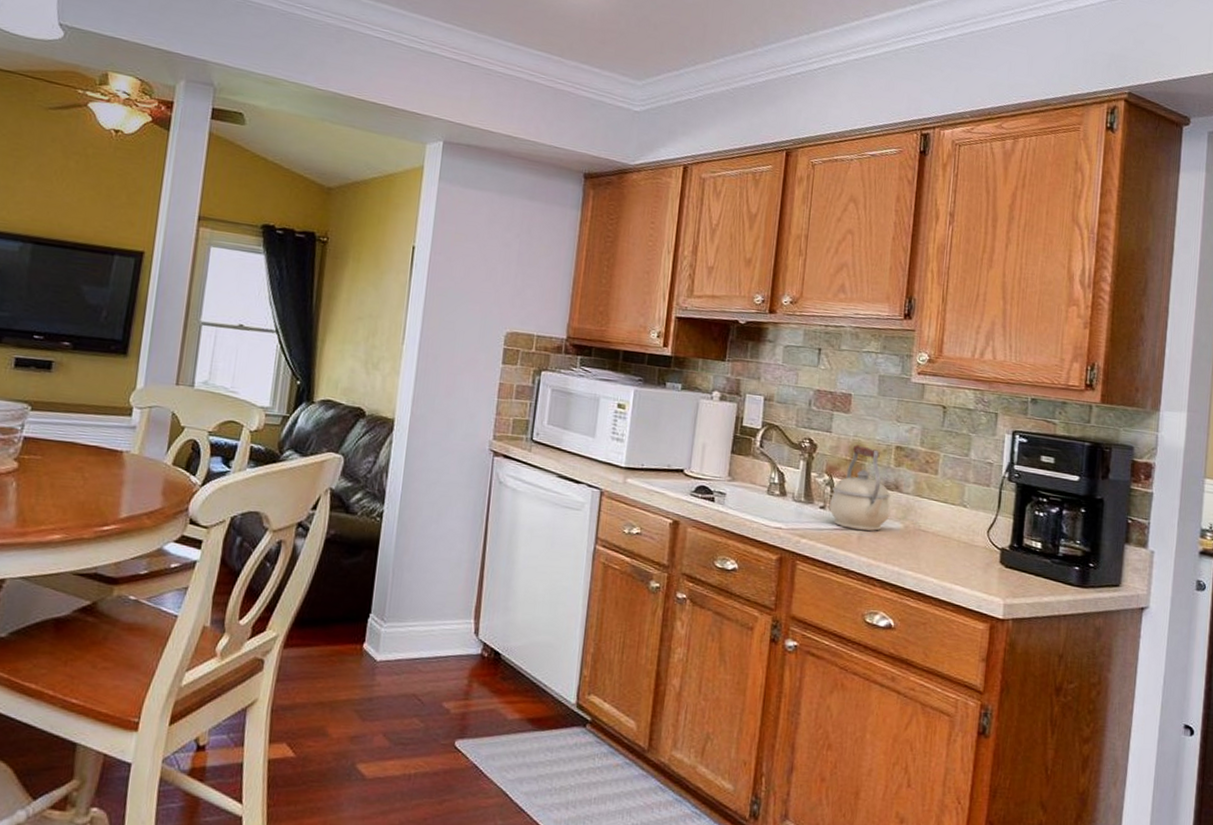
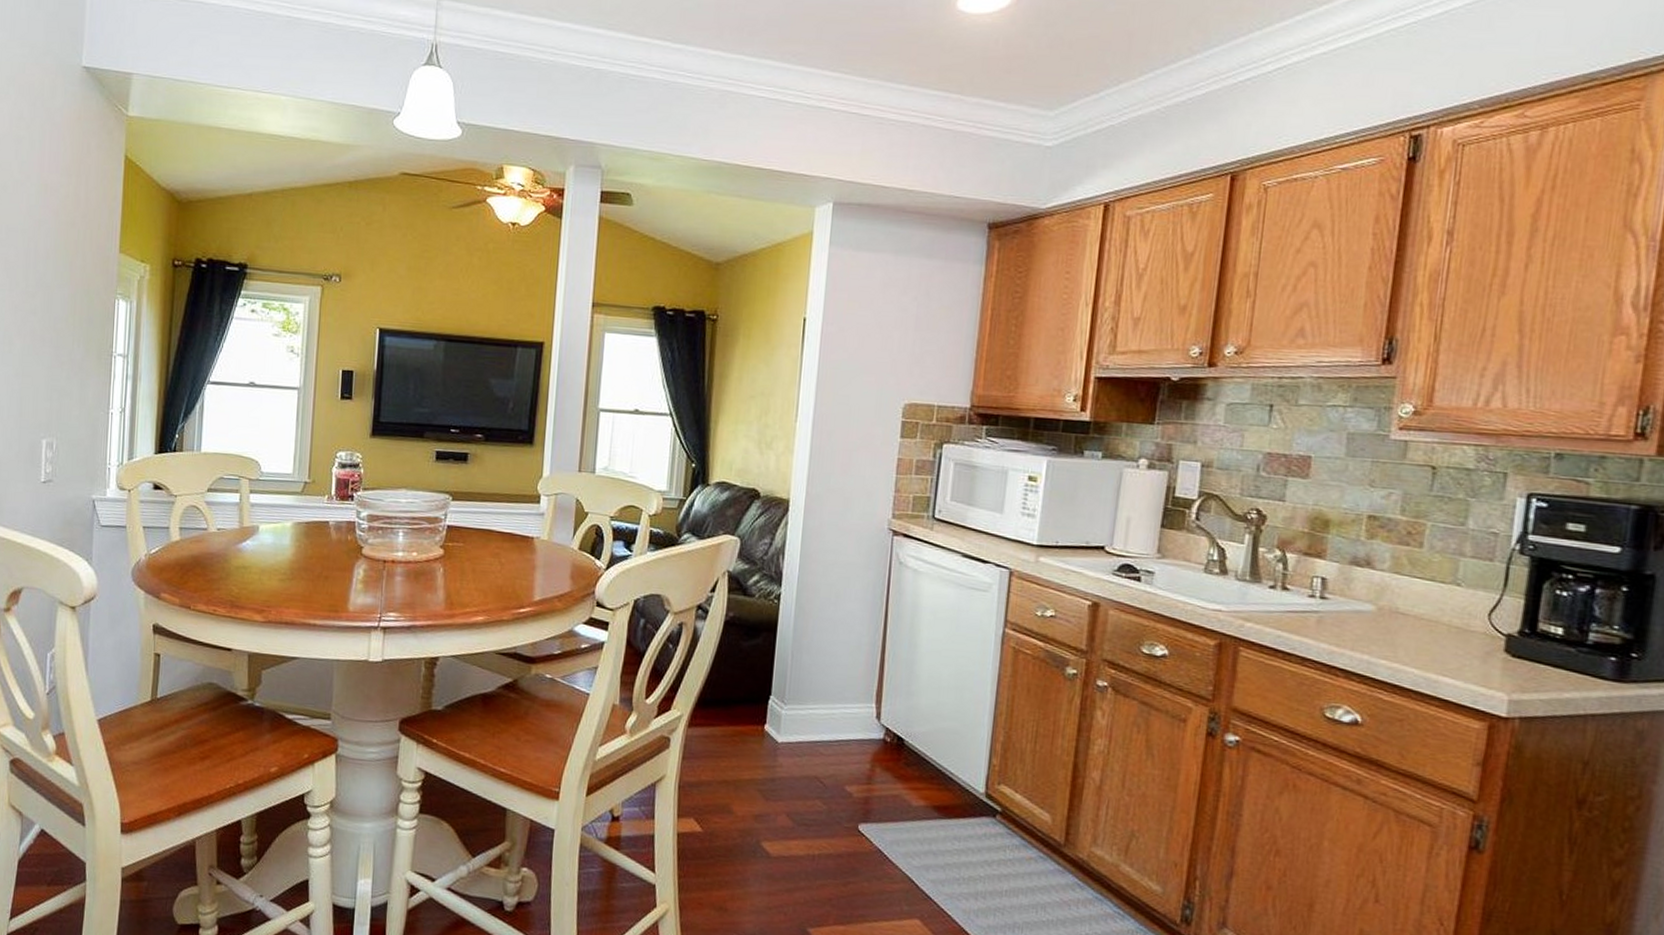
kettle: present [828,445,891,531] -> none [1280,515,1360,614]

